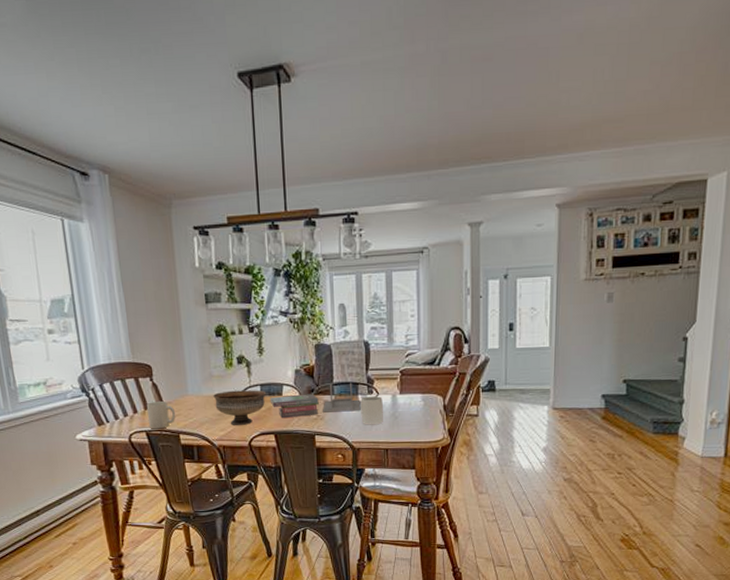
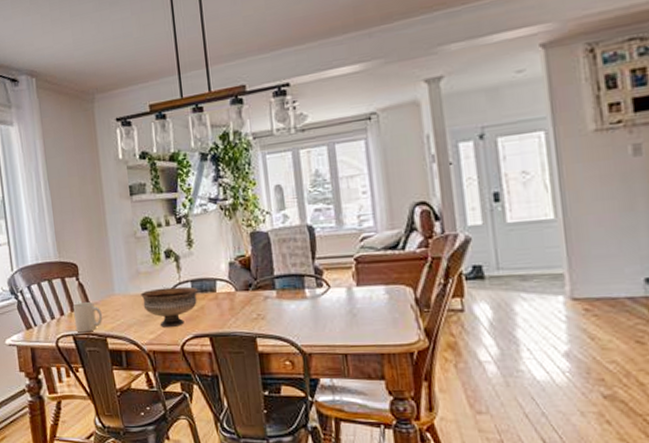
books: present [269,394,319,419] -> none [202,289,259,319]
napkin holder: present [323,382,361,413] -> none [263,274,309,311]
mug: present [360,396,384,425] -> none [308,289,339,325]

